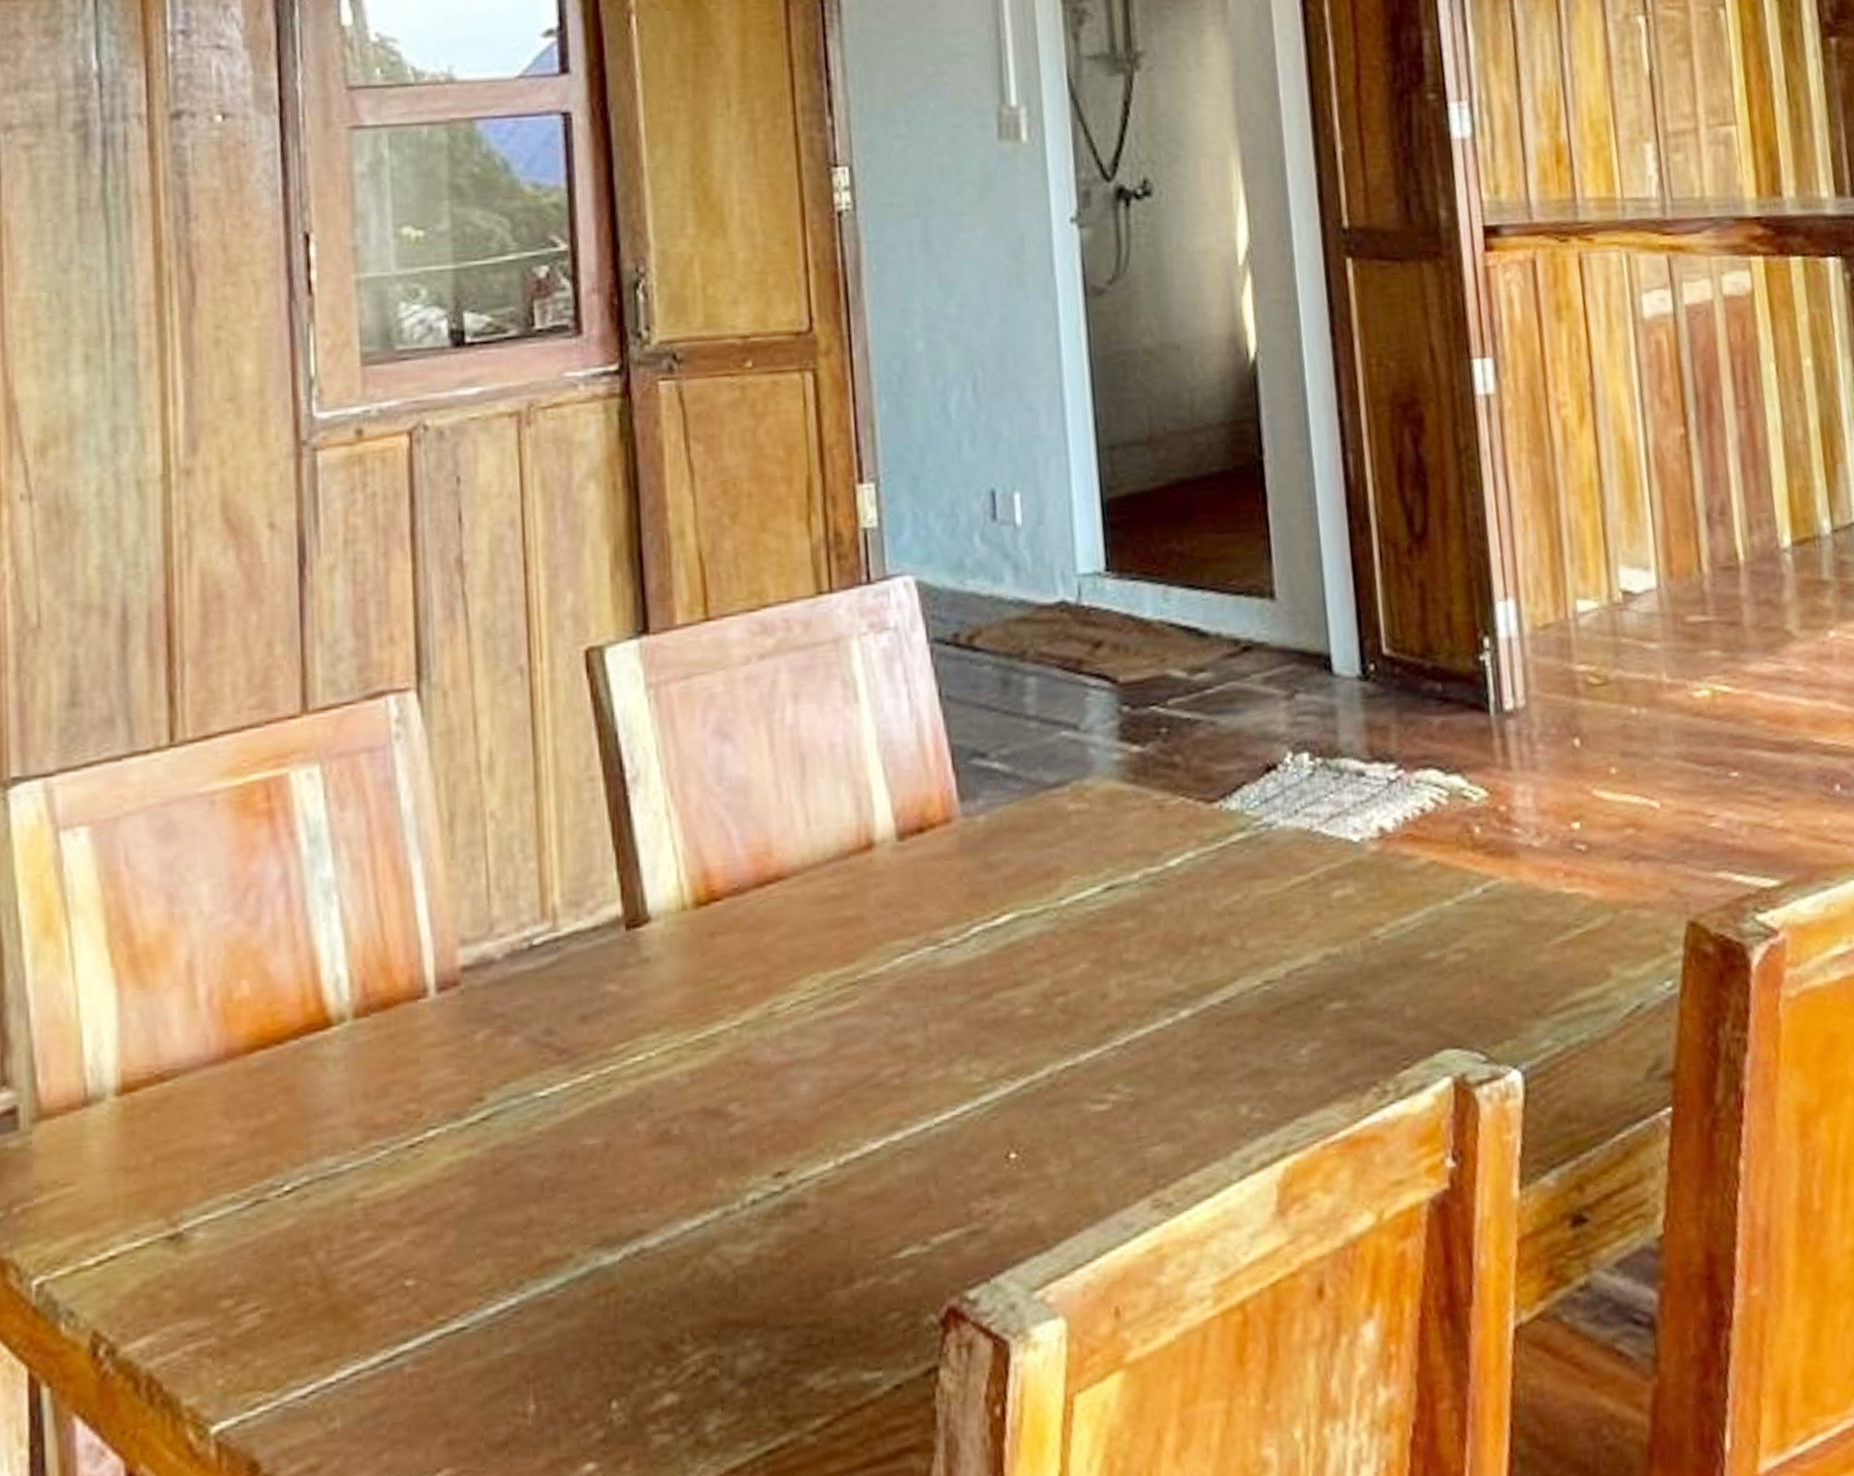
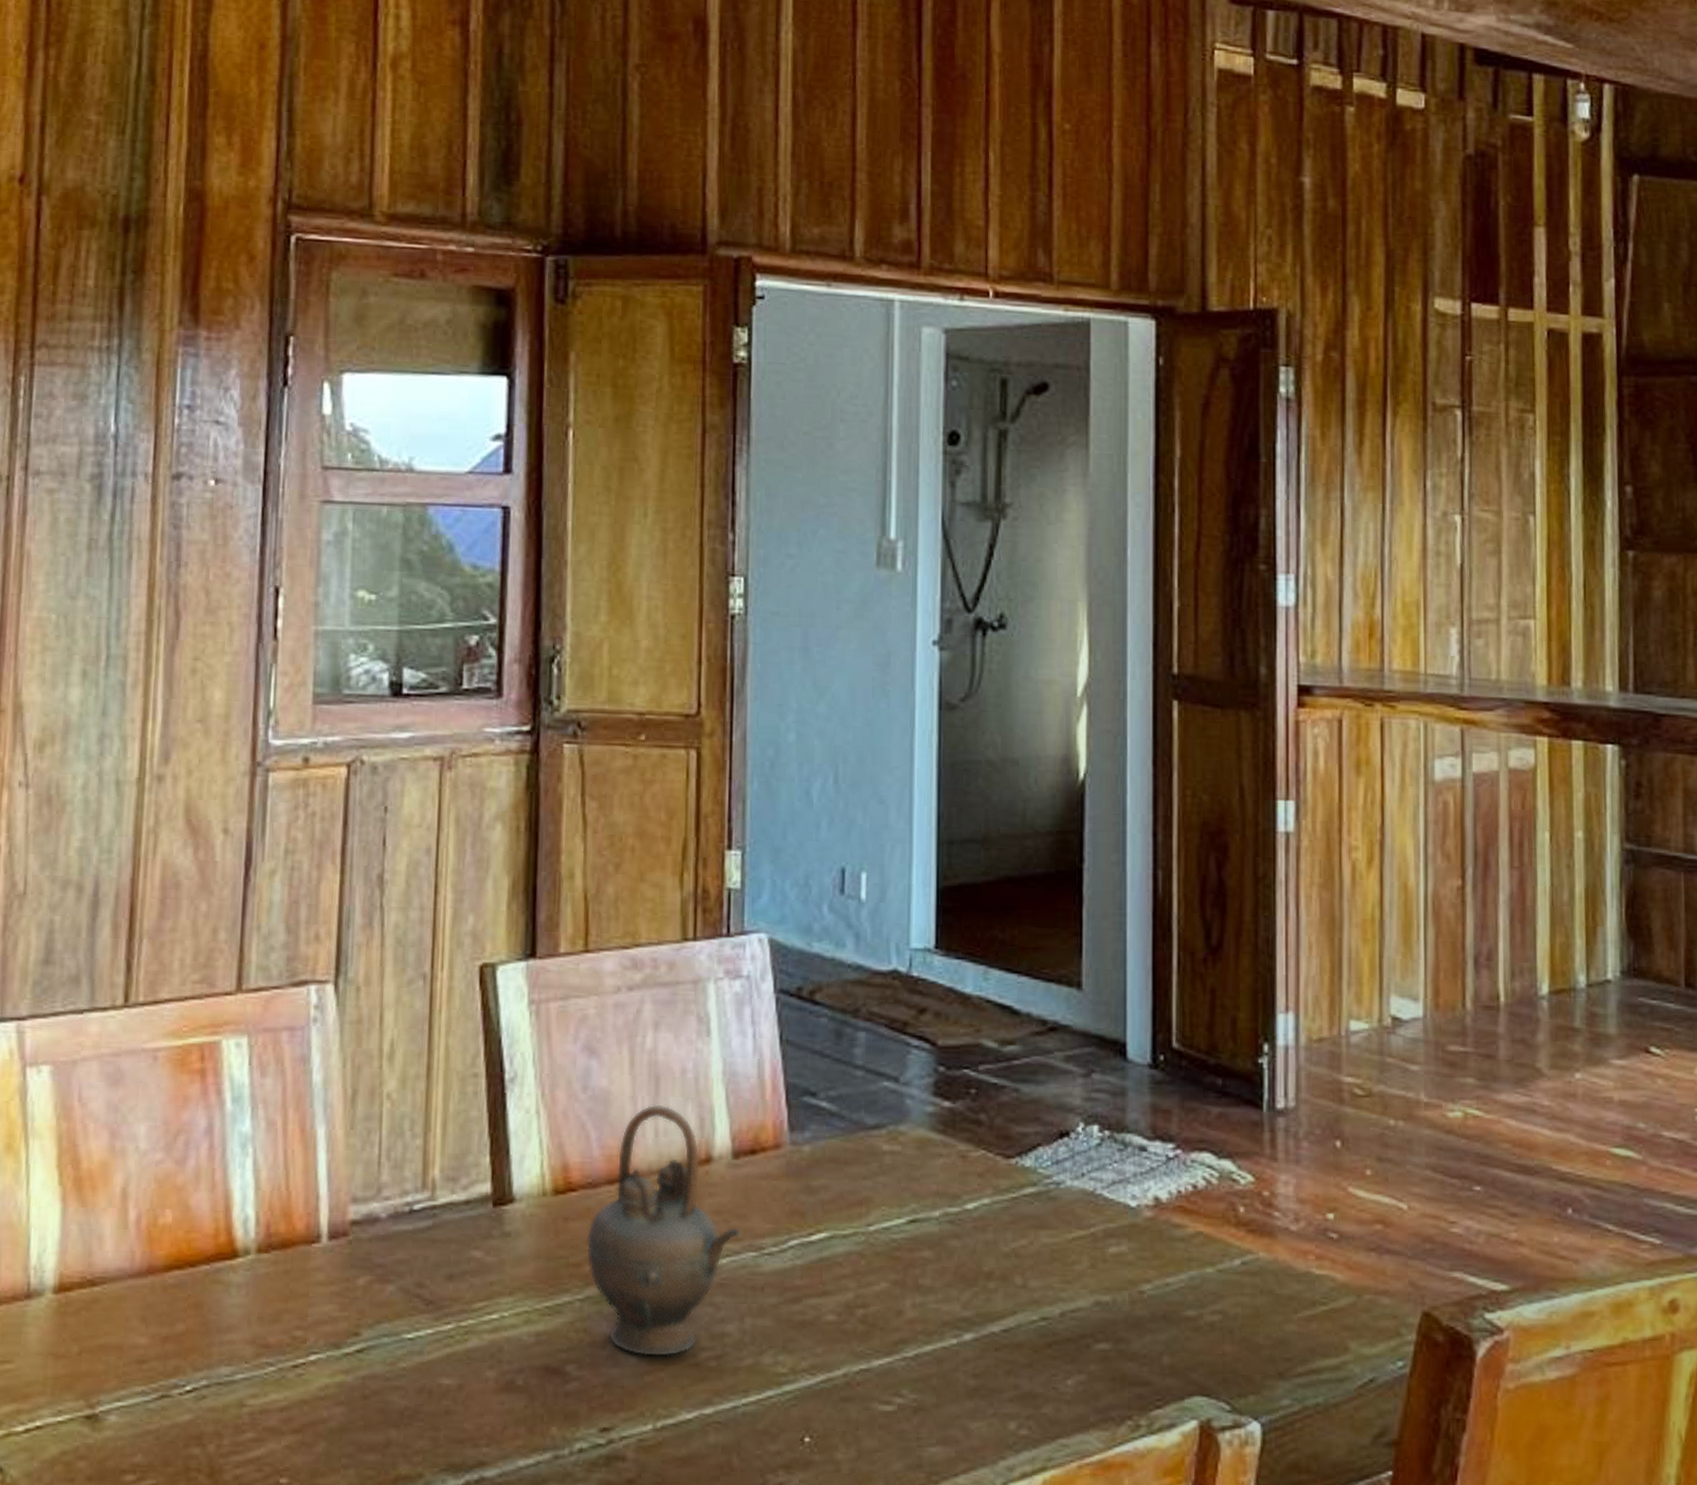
teapot: none [737,787,916,1083] -> present [586,1104,741,1357]

